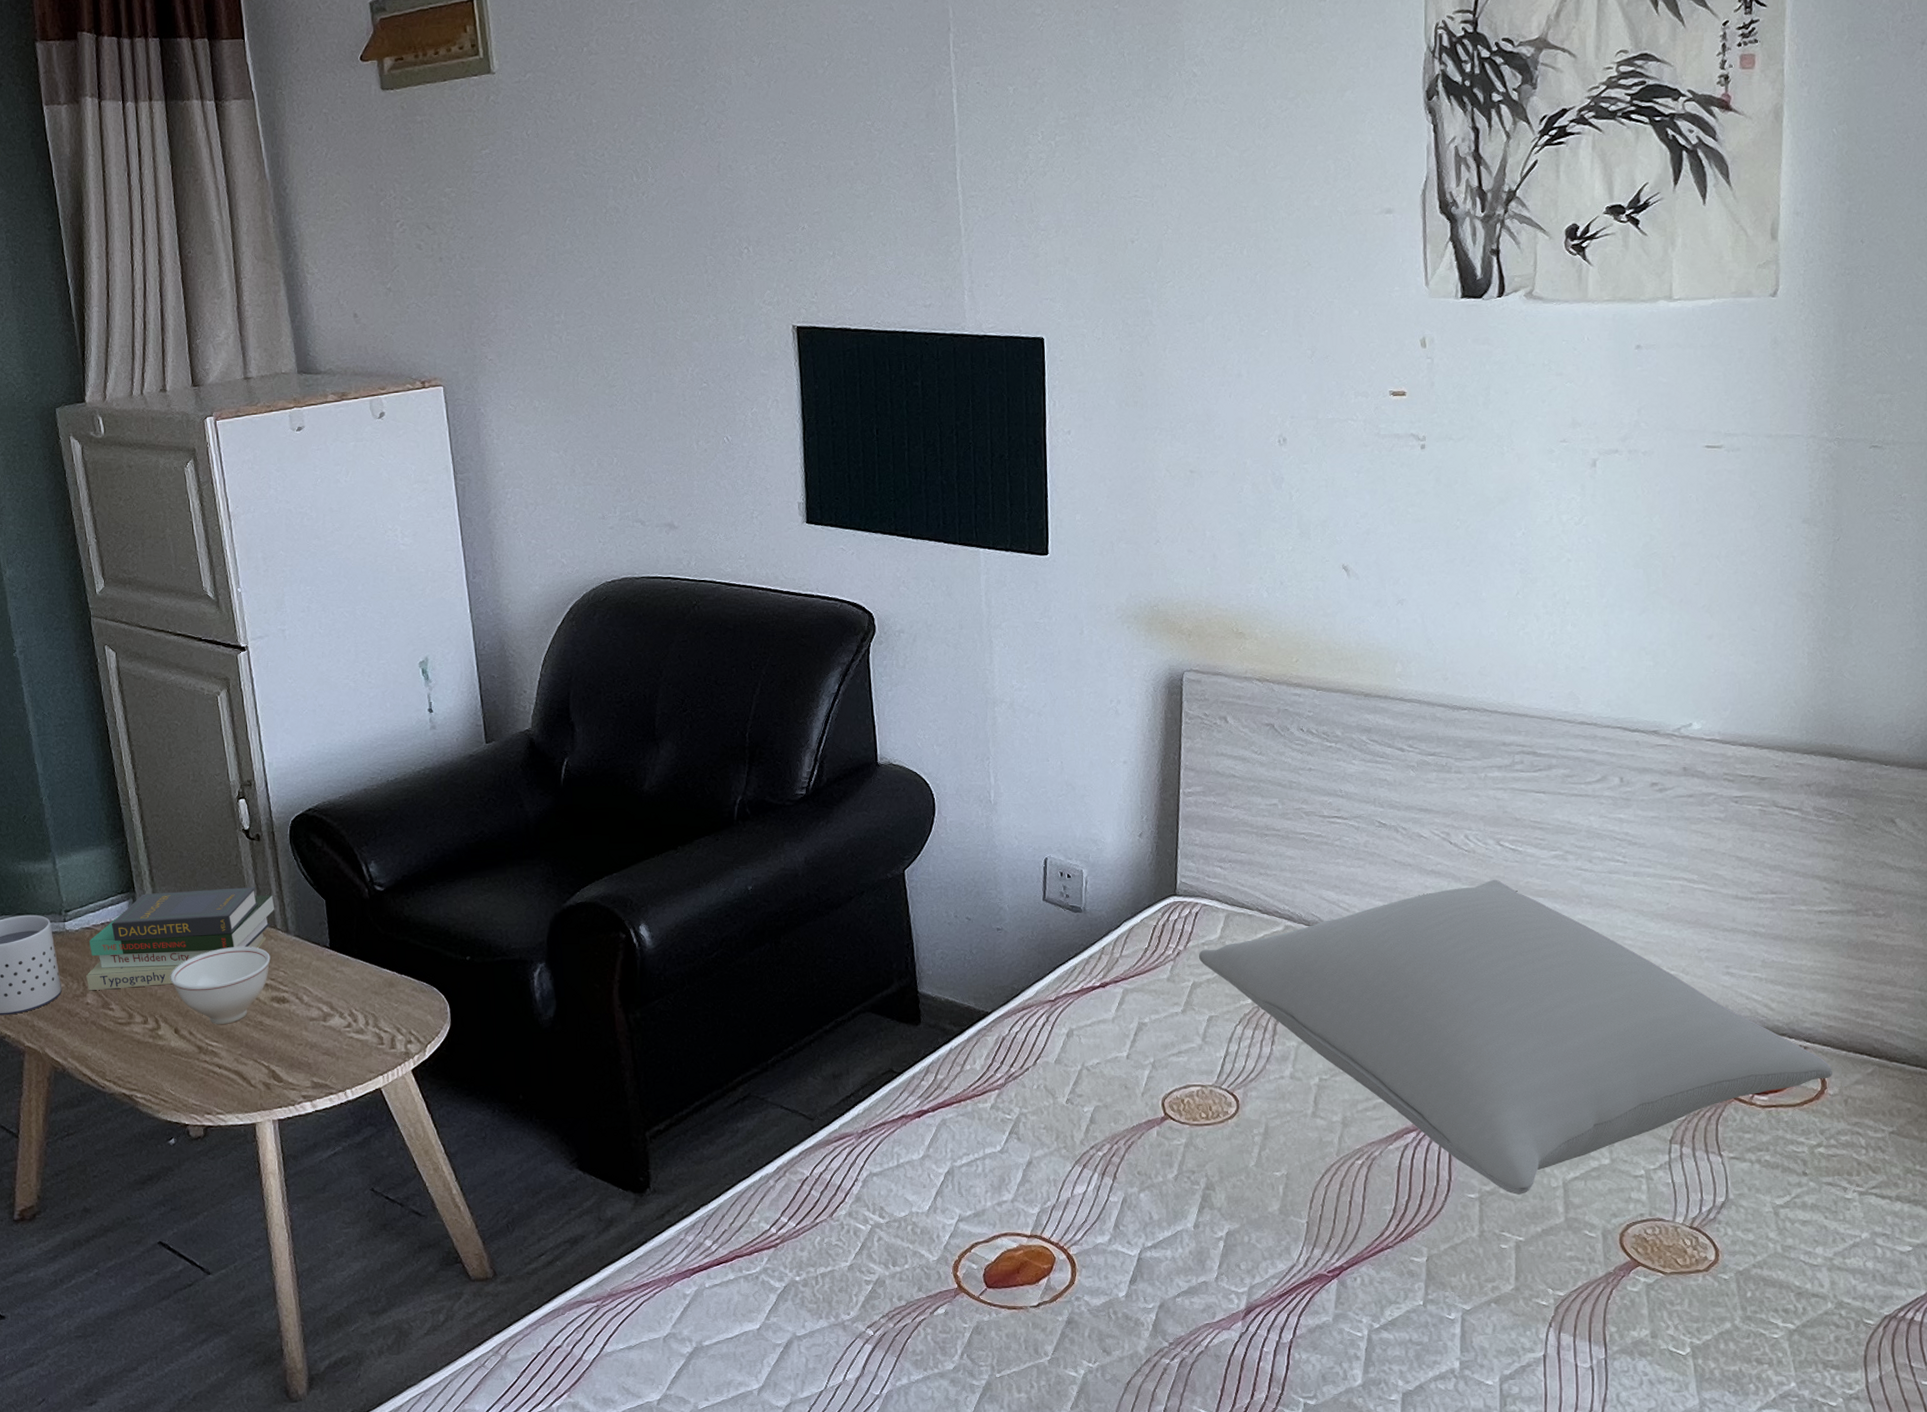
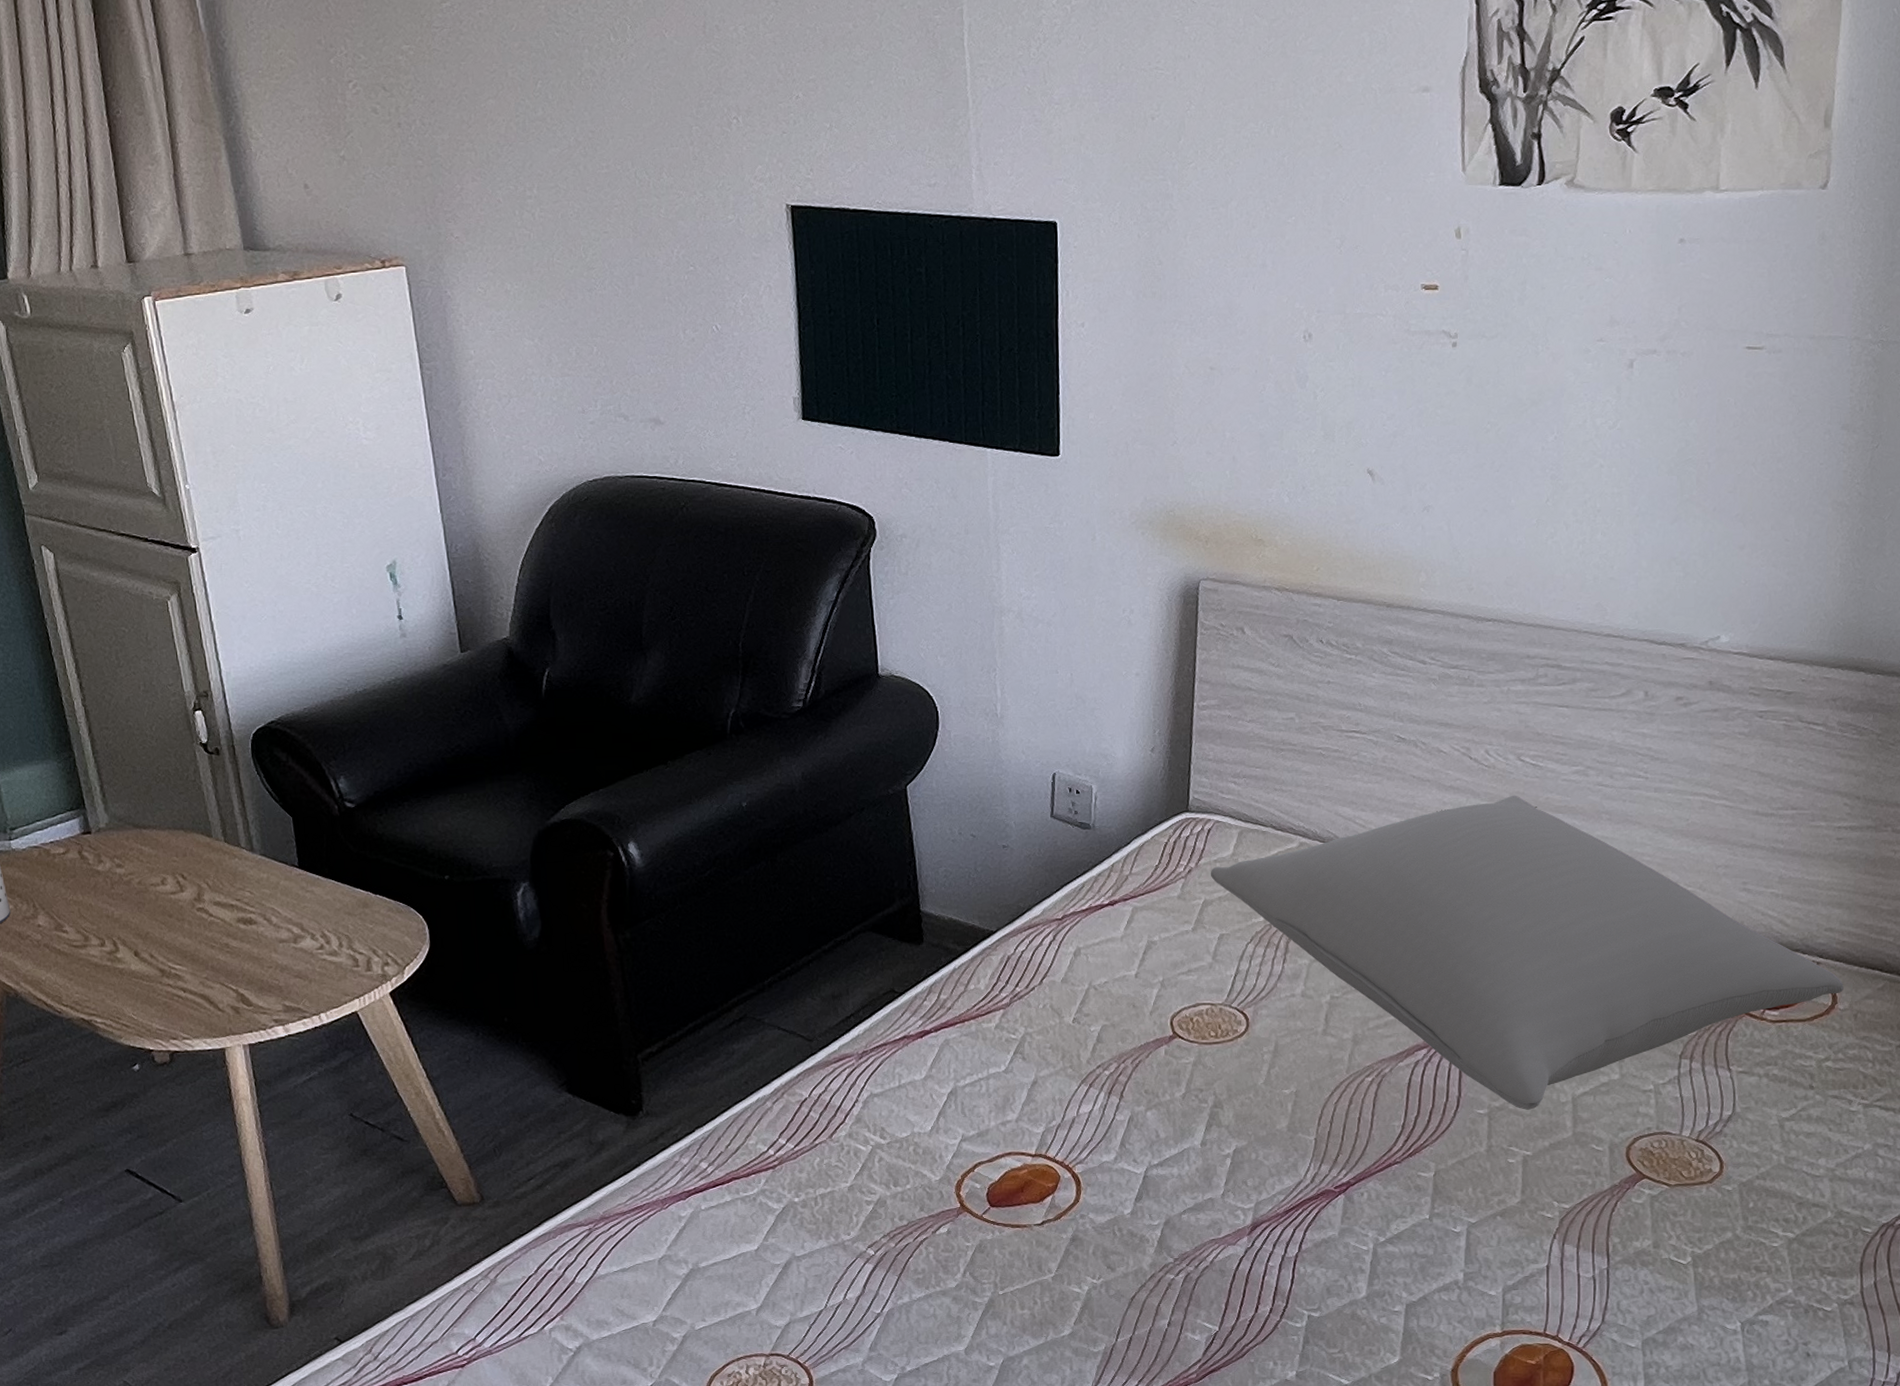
books: present [86,887,274,990] -> none [36,803,237,912]
bowl: present [170,946,271,1024] -> none [127,865,235,947]

